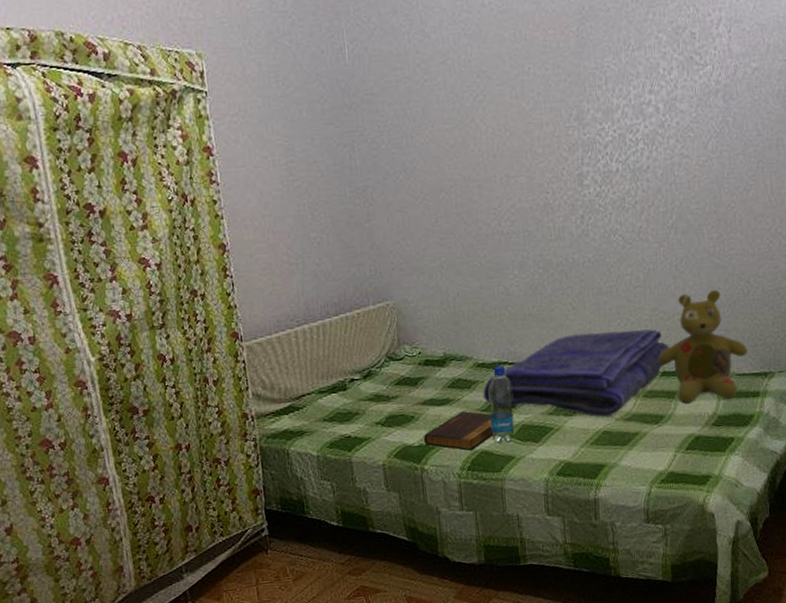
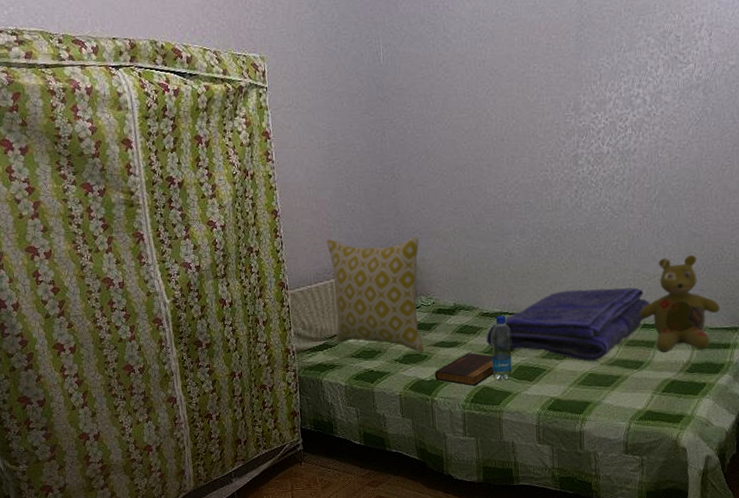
pillow: none [288,274,410,413] -> present [326,237,424,352]

